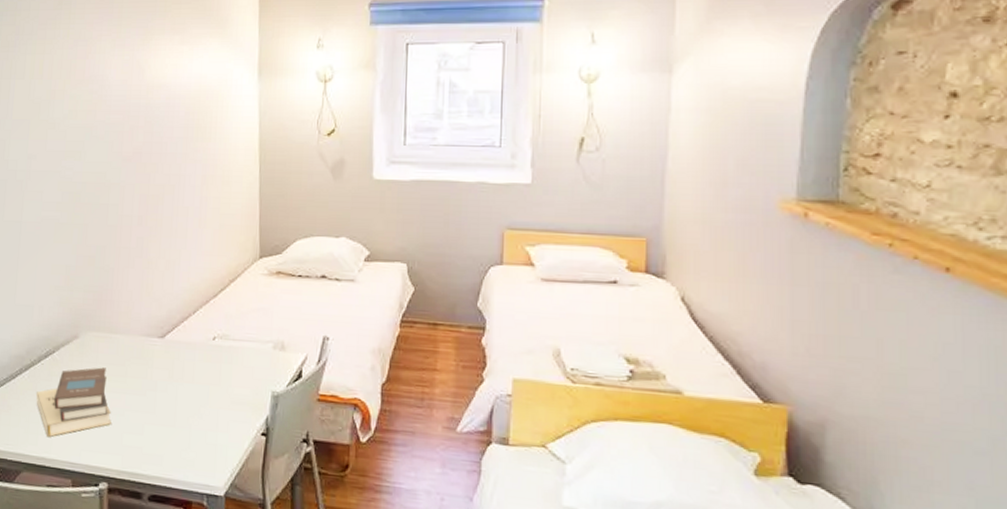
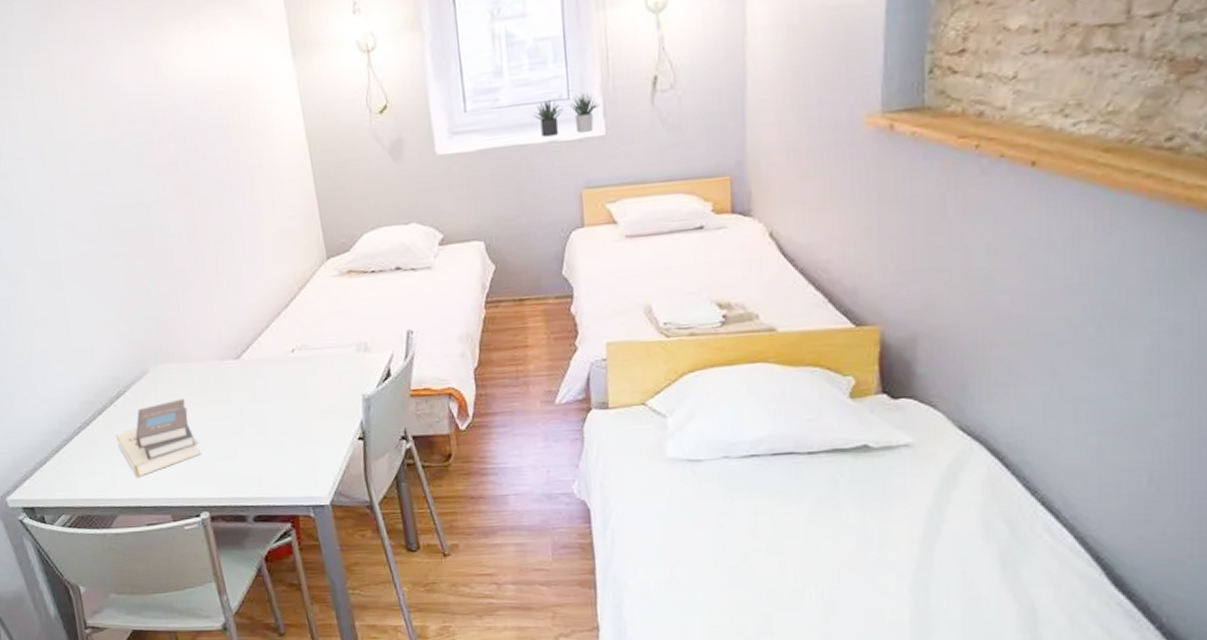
succulent plant: none [465,143,529,178] -> present [532,93,600,137]

